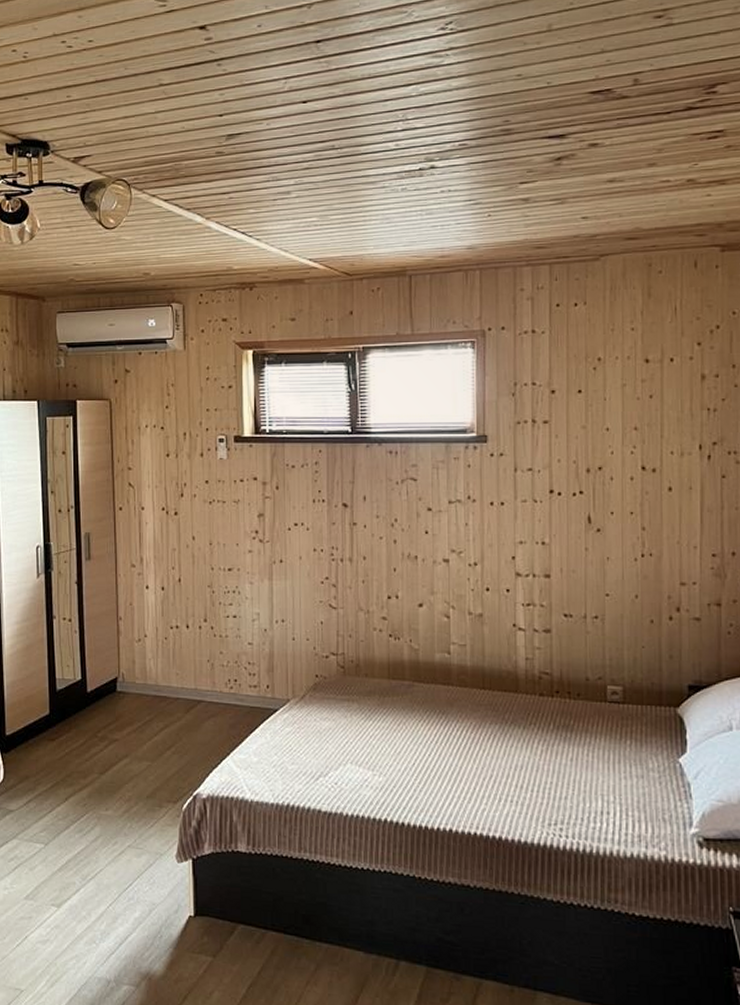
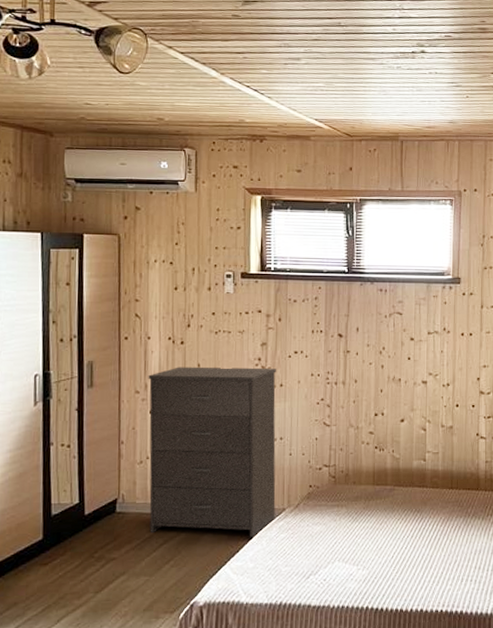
dresser: none [143,539,279,730] -> present [148,367,276,538]

